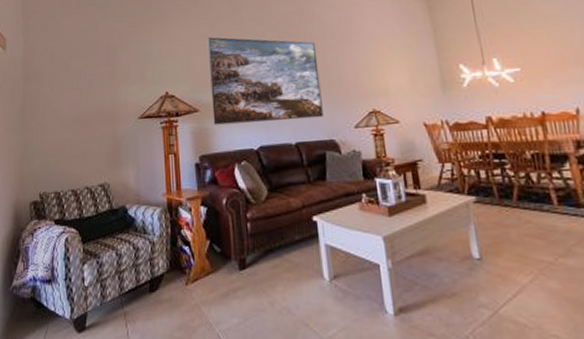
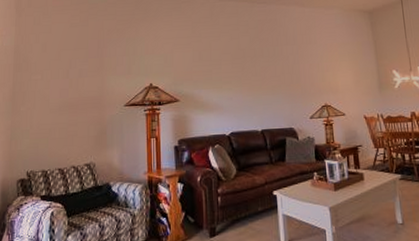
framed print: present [207,37,324,125] -> none [188,38,285,113]

